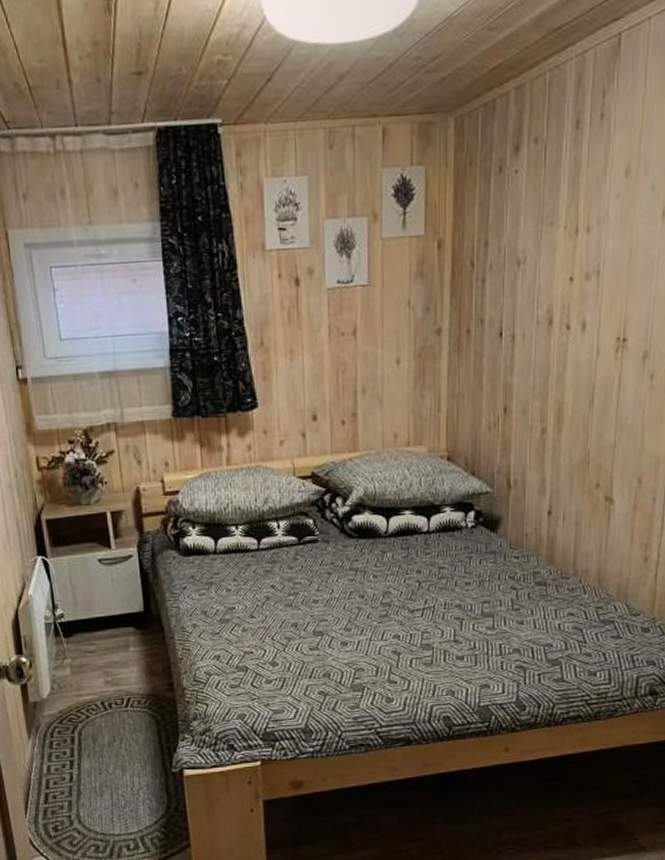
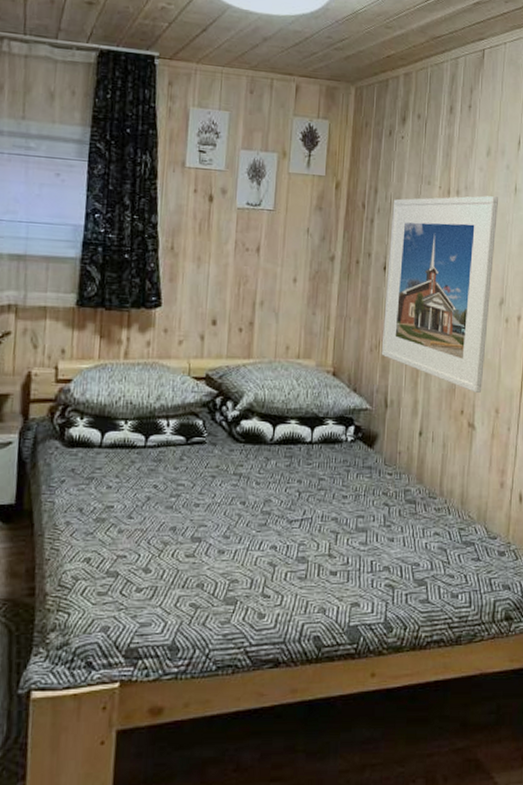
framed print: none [501,227,640,463] -> present [381,196,498,393]

